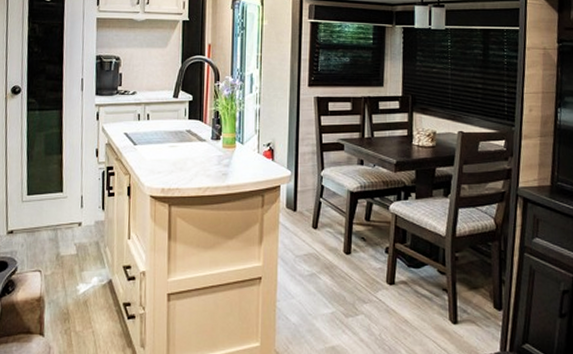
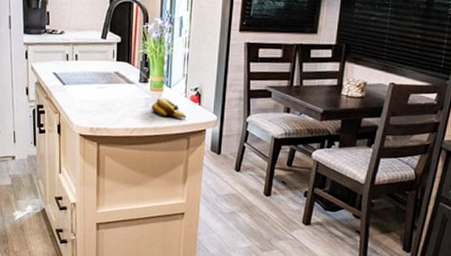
banana: none [223,154,260,175] -> present [151,97,187,119]

